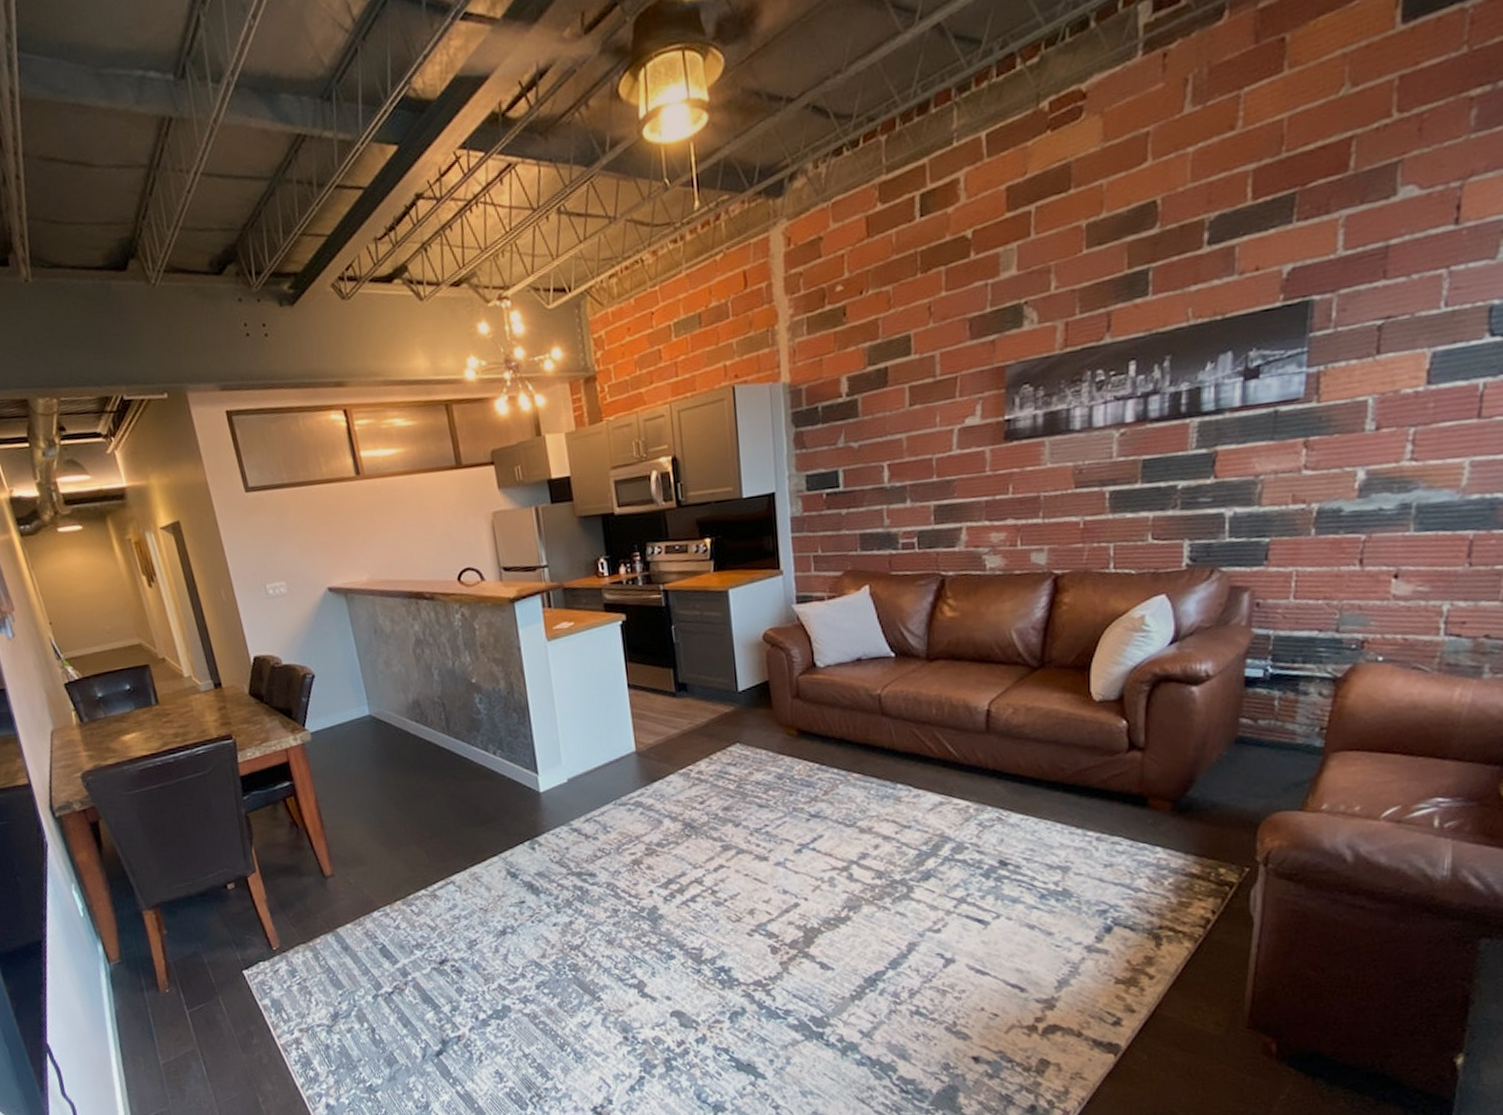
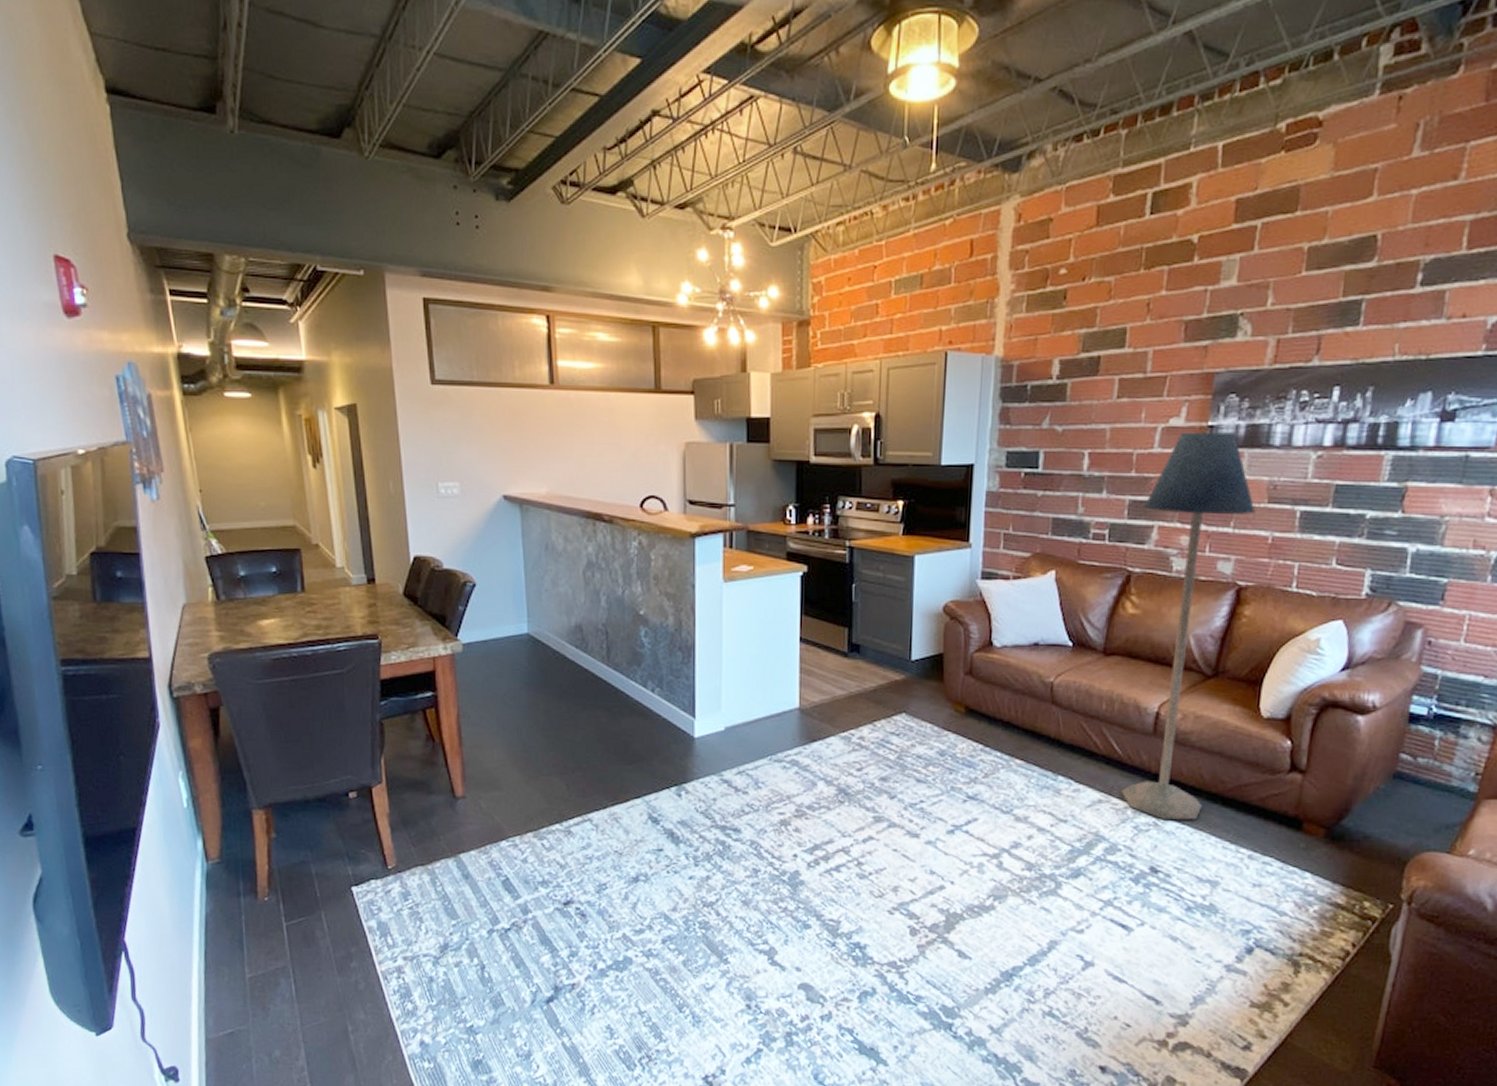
floor lamp: none [950,423,1063,813] -> present [1121,430,1256,820]

